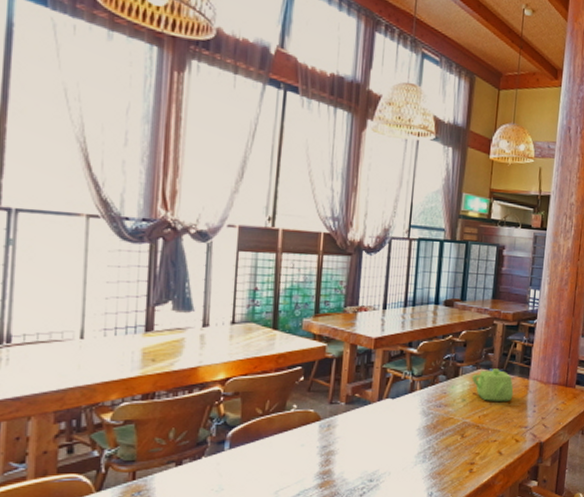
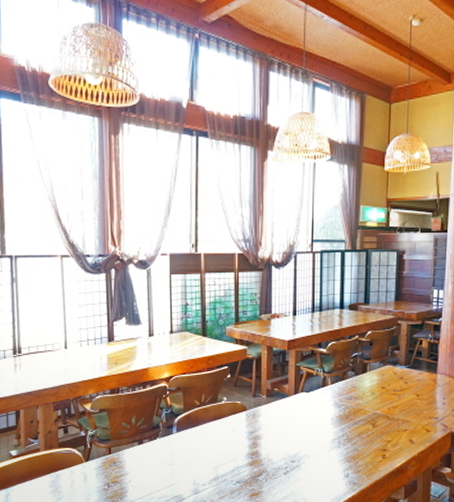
teapot: present [471,368,514,401] -> none [379,365,422,394]

